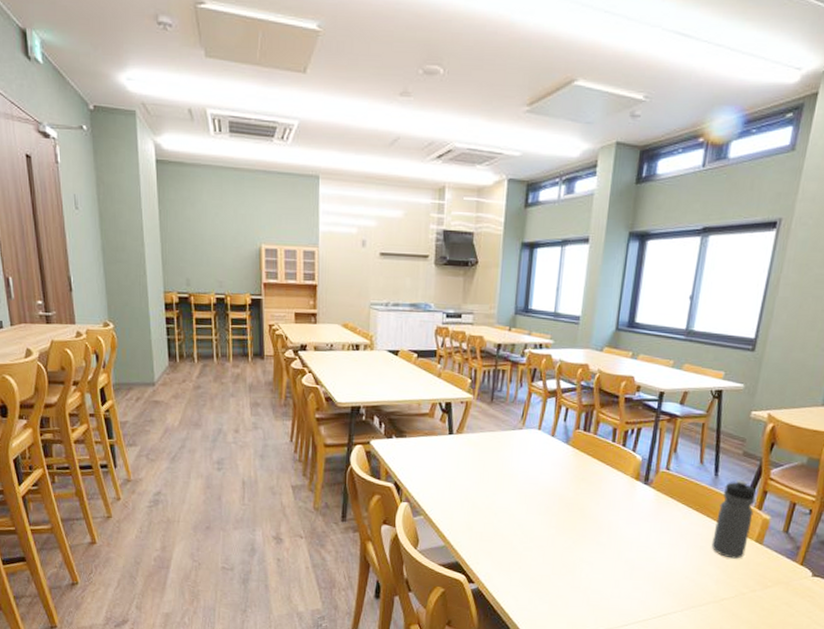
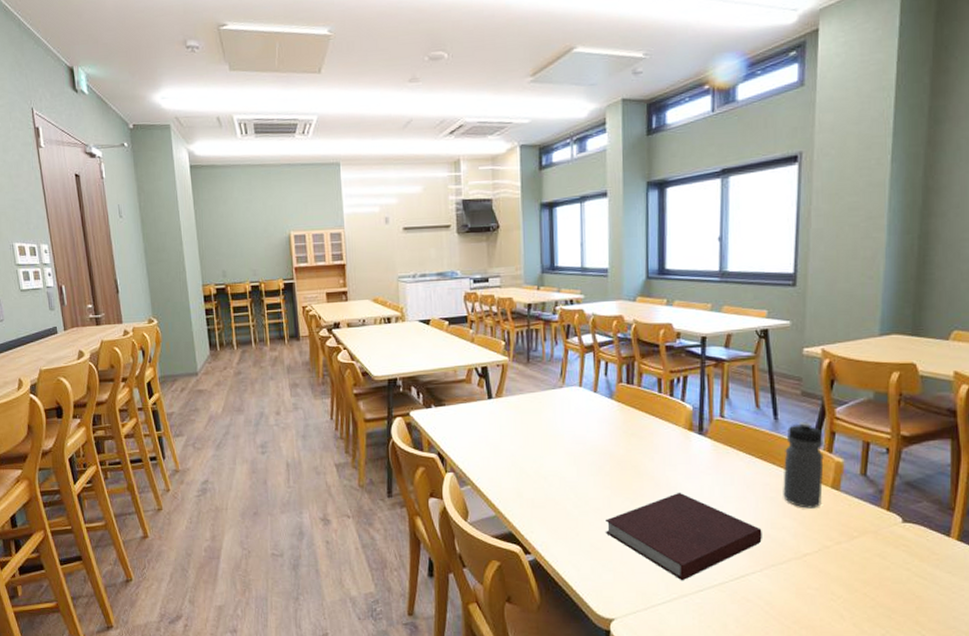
notebook: none [545,535,688,616] -> present [605,492,762,581]

